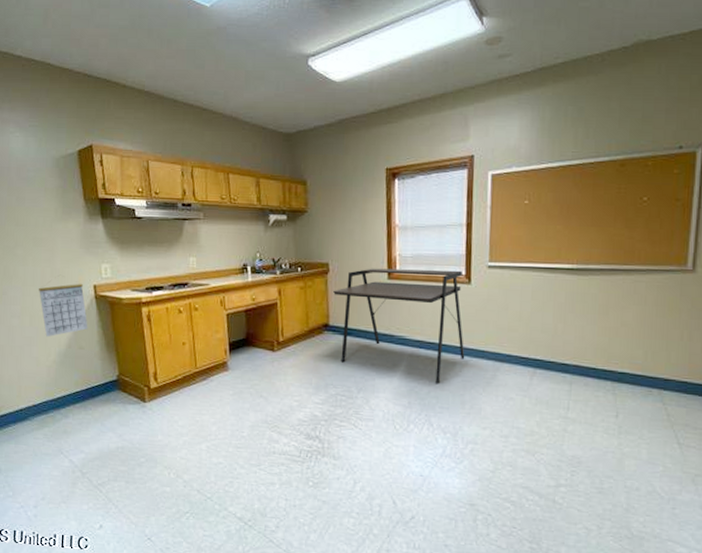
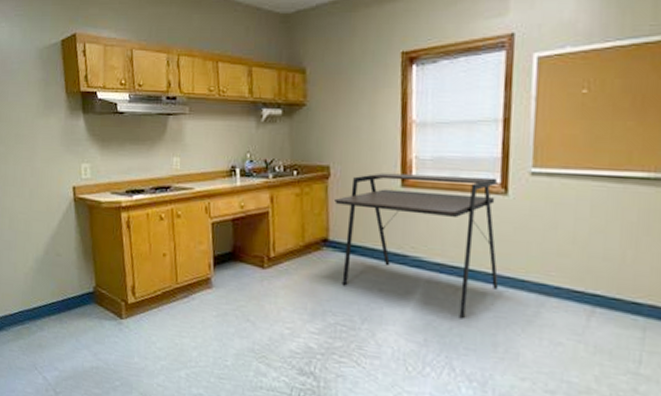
calendar: present [39,283,88,337] -> none [19,184,66,242]

